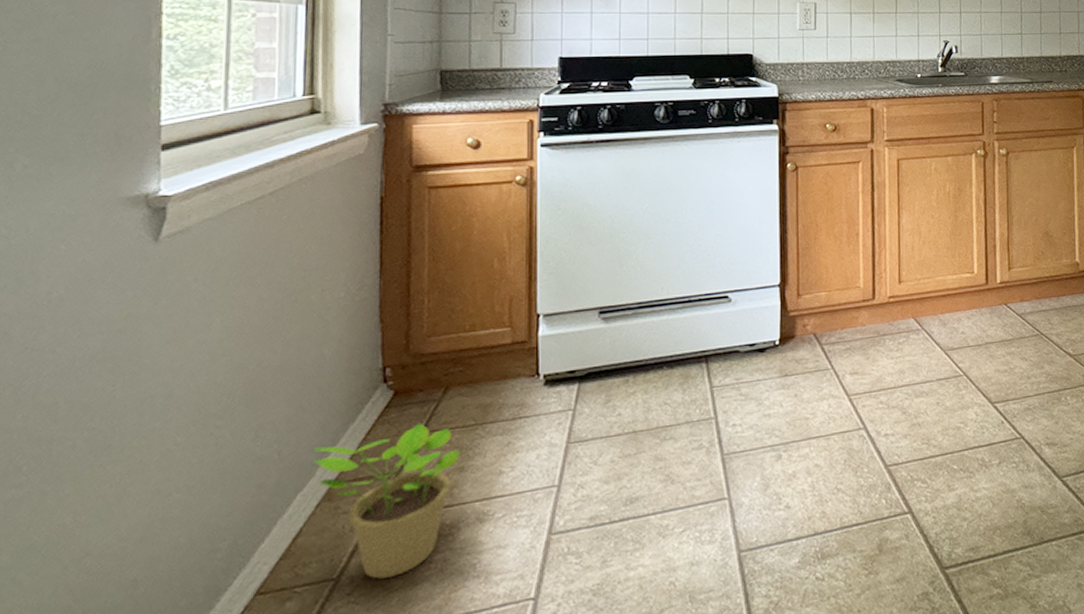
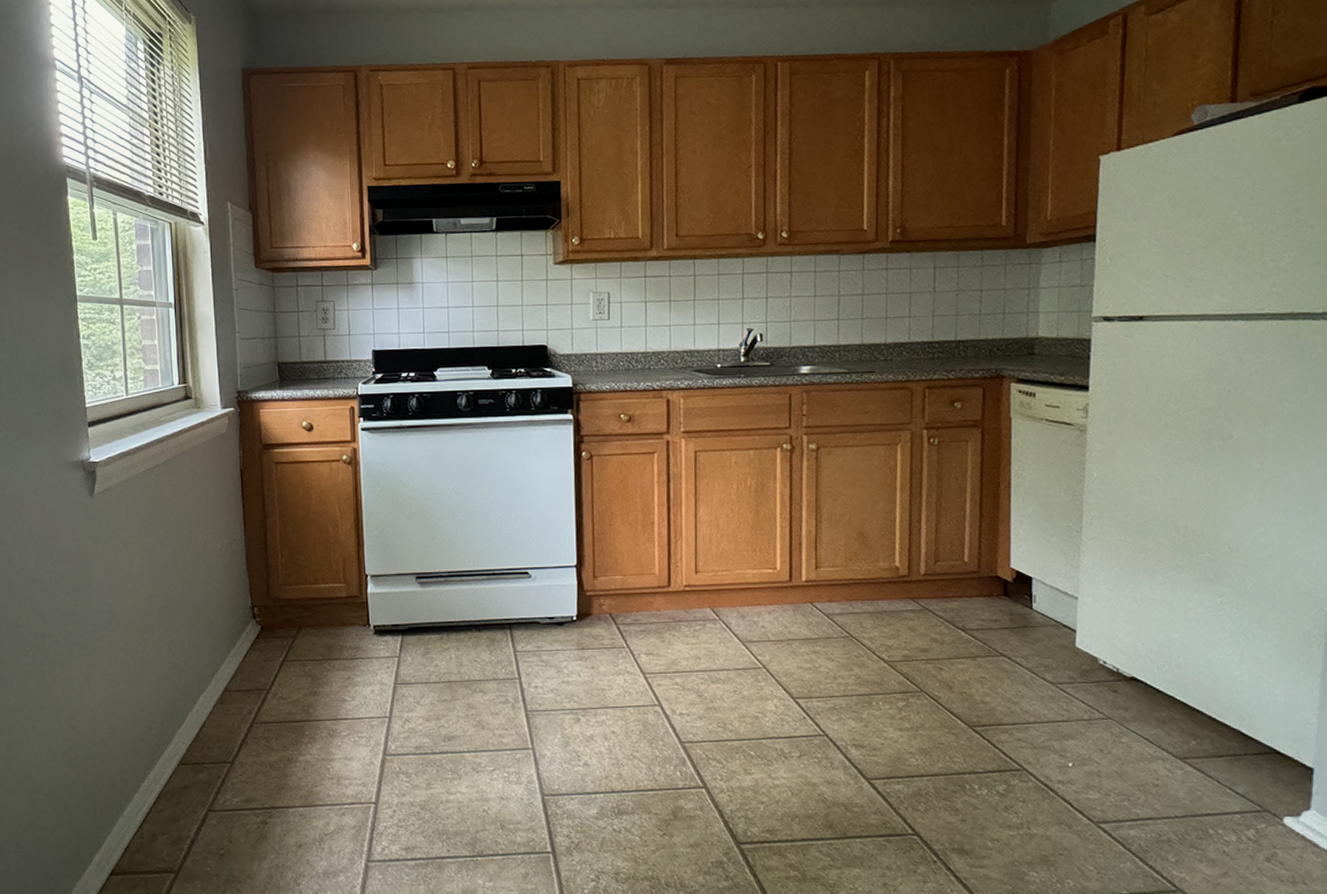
potted plant: present [312,422,461,579] -> none [207,653,313,768]

